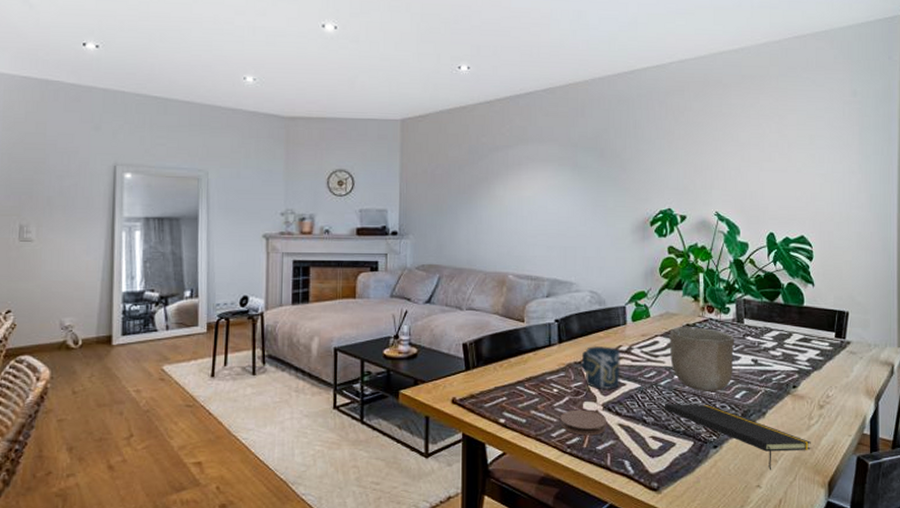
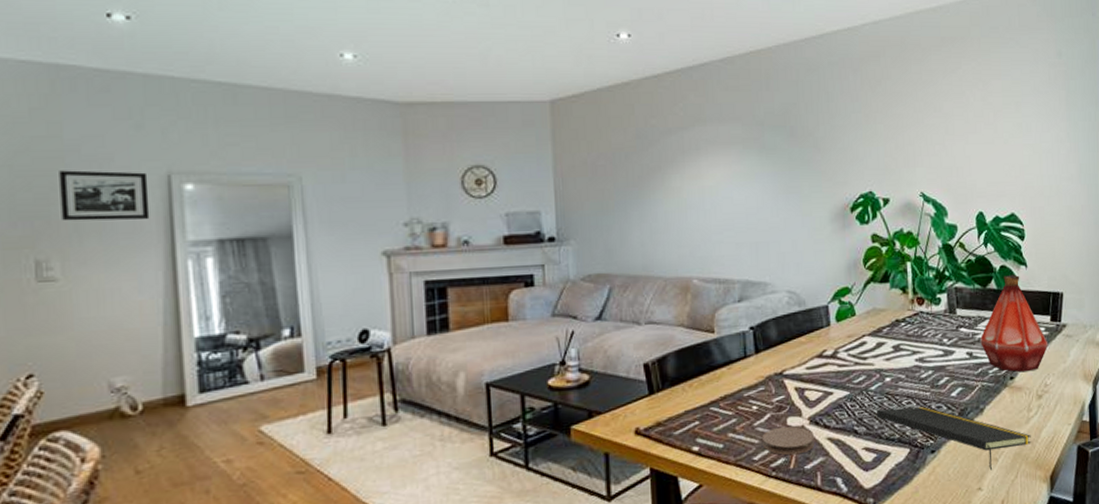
picture frame: none [40,159,100,199] -> present [59,170,150,221]
cup: present [582,345,620,390] -> none [783,352,827,402]
bowl: present [669,327,735,393] -> none [877,322,948,394]
bottle: none [764,291,832,383] -> present [979,274,1049,373]

